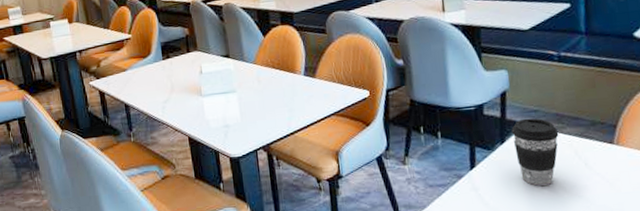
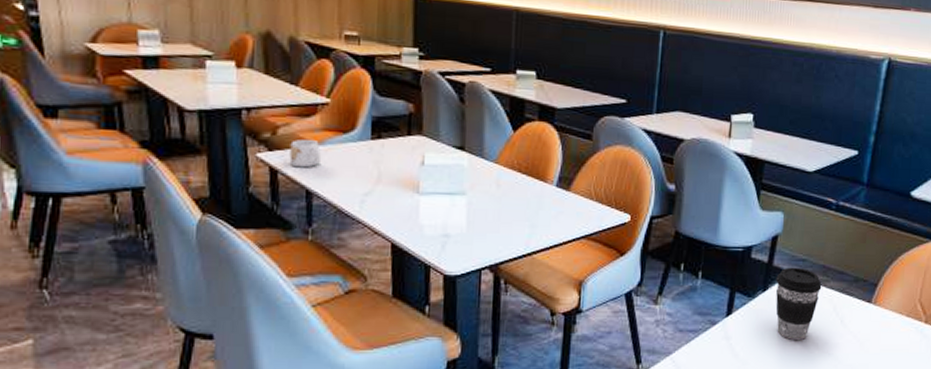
mug: none [110,67,132,89] -> present [289,140,322,168]

